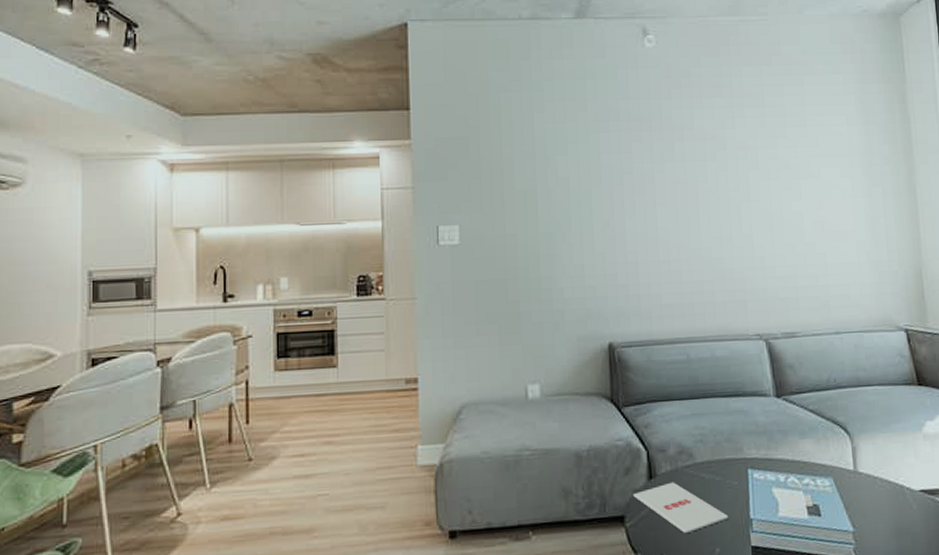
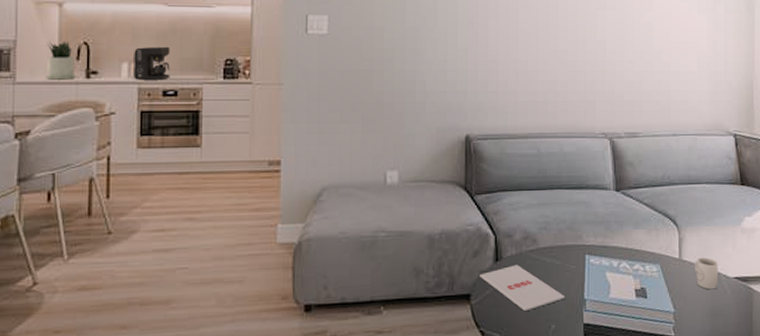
planter: none [185,266,215,306] -> present [46,41,78,80]
coffee maker: none [269,266,305,302] -> present [134,46,171,80]
mug: none [872,468,902,505] -> present [694,257,719,290]

